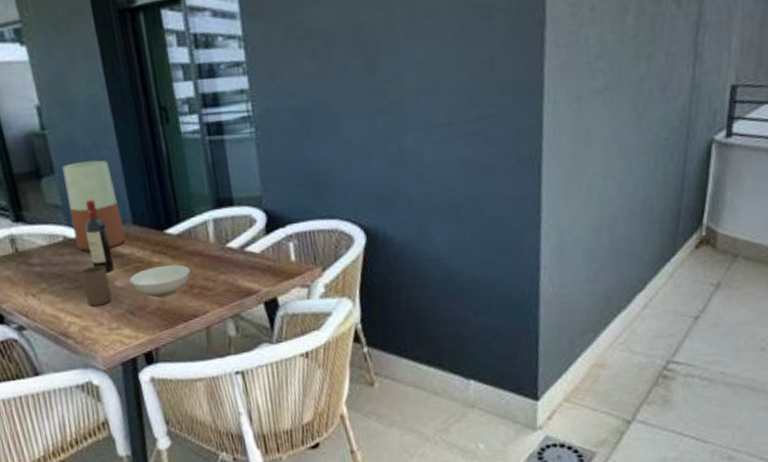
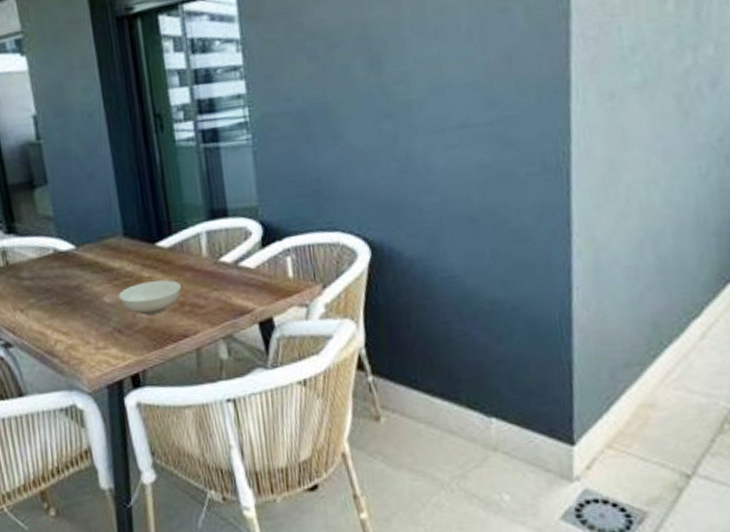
vase: present [62,160,126,251] -> none [56,169,117,265]
cup: present [80,265,112,307] -> none [69,279,100,324]
wine bottle: present [84,200,114,272] -> none [75,211,103,287]

